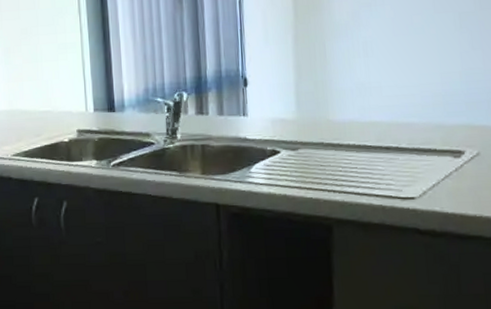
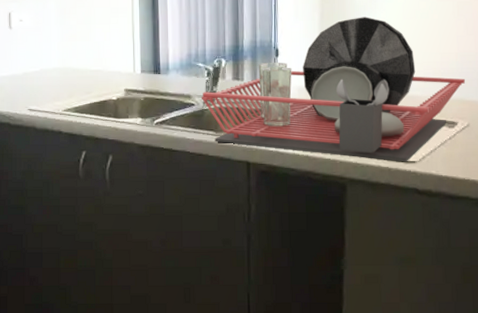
dish rack: none [162,36,473,199] -> present [202,17,466,162]

